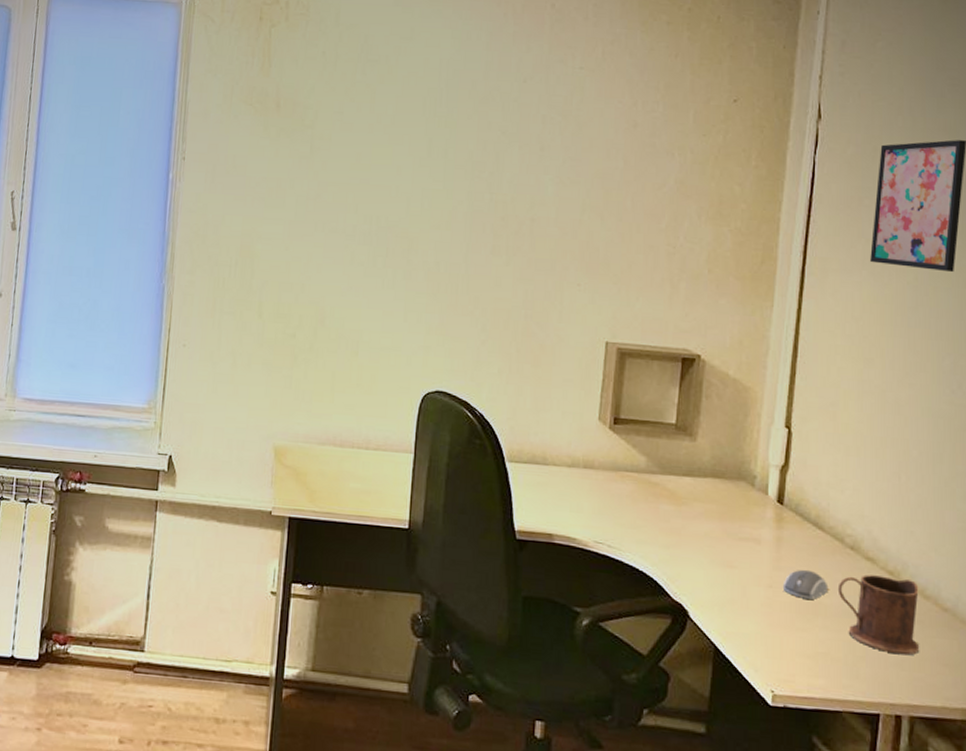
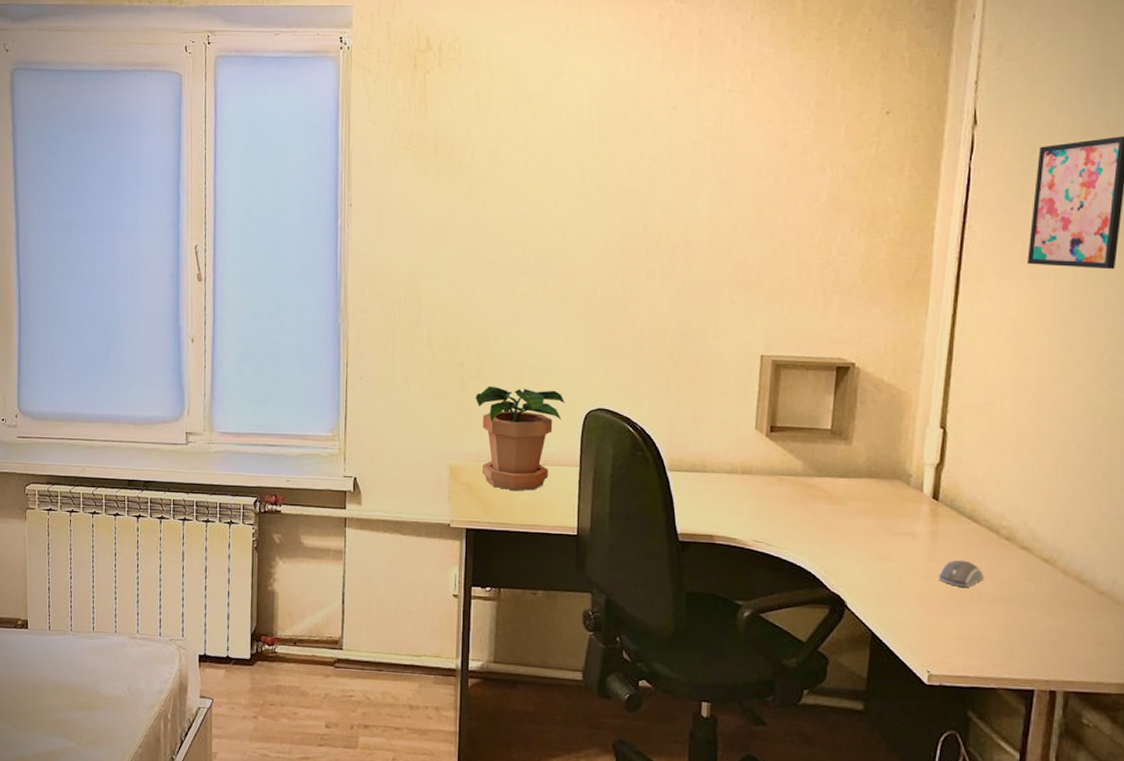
potted plant: none [306,360,401,478] -> present [475,386,565,491]
mug: present [837,574,920,656] -> none [992,563,1075,636]

